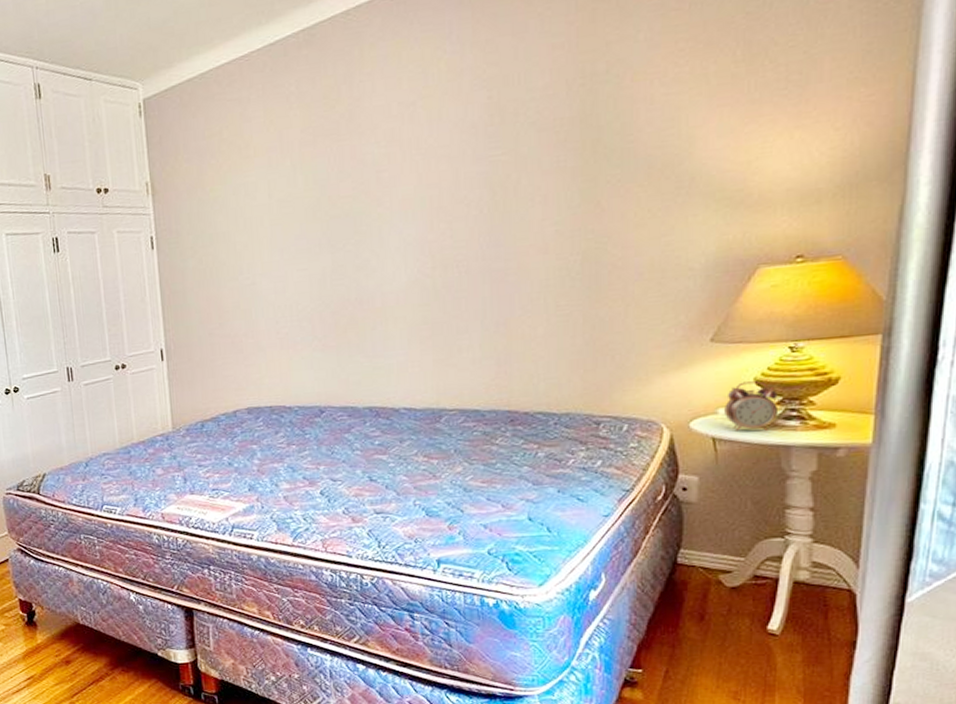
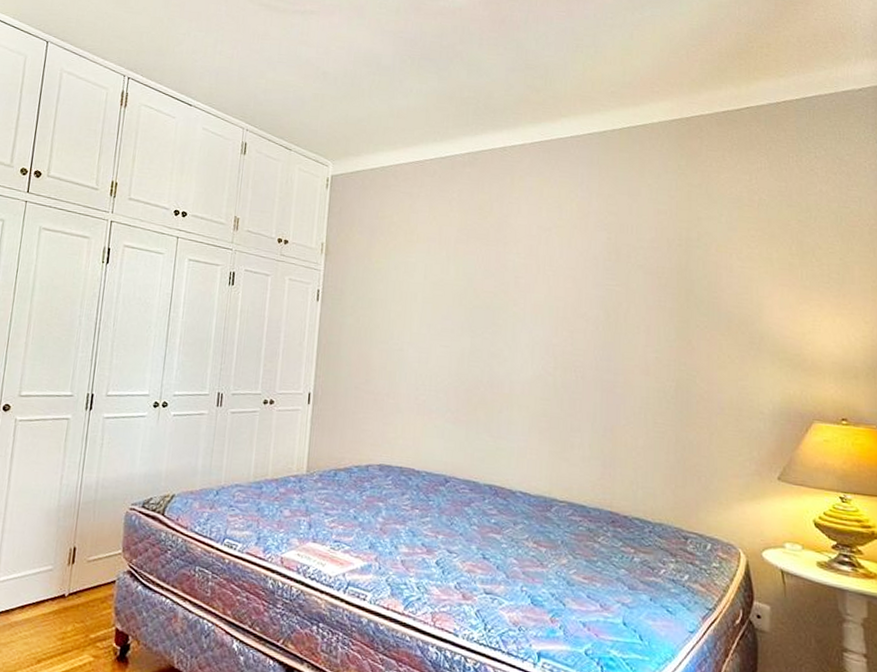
alarm clock: present [725,381,779,431] -> none [790,522,834,572]

